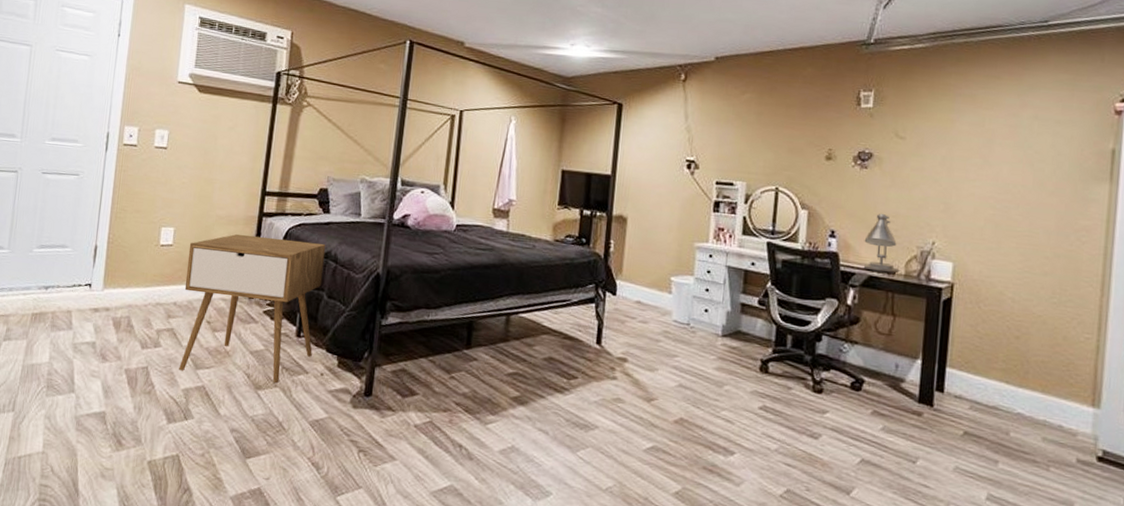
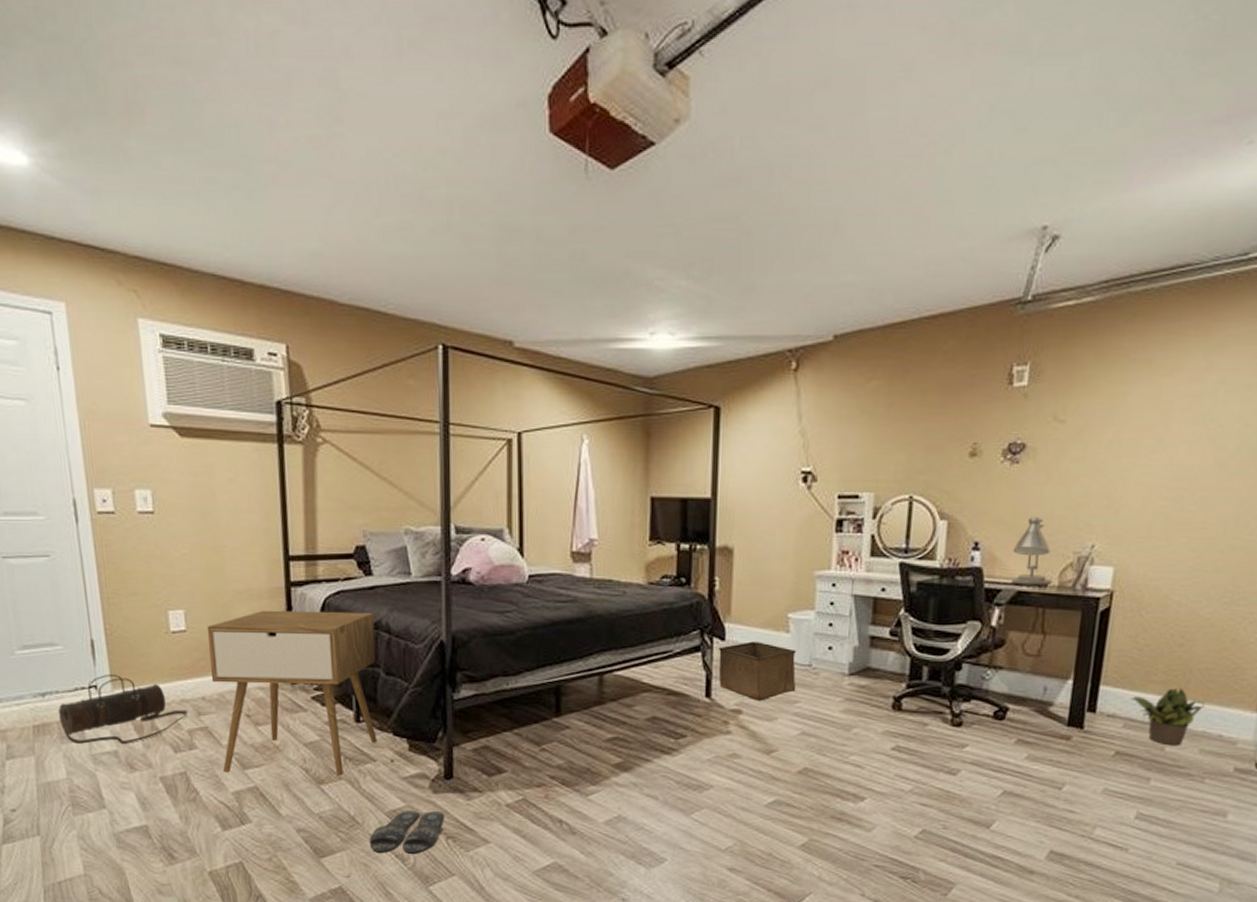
duffel bag: none [54,275,160,338] -> present [57,675,188,745]
slippers: none [291,421,360,464] -> present [369,811,445,854]
storage bin: none [609,298,678,352] -> present [718,641,797,701]
potted plant: none [974,376,1044,432] -> present [1129,688,1205,746]

